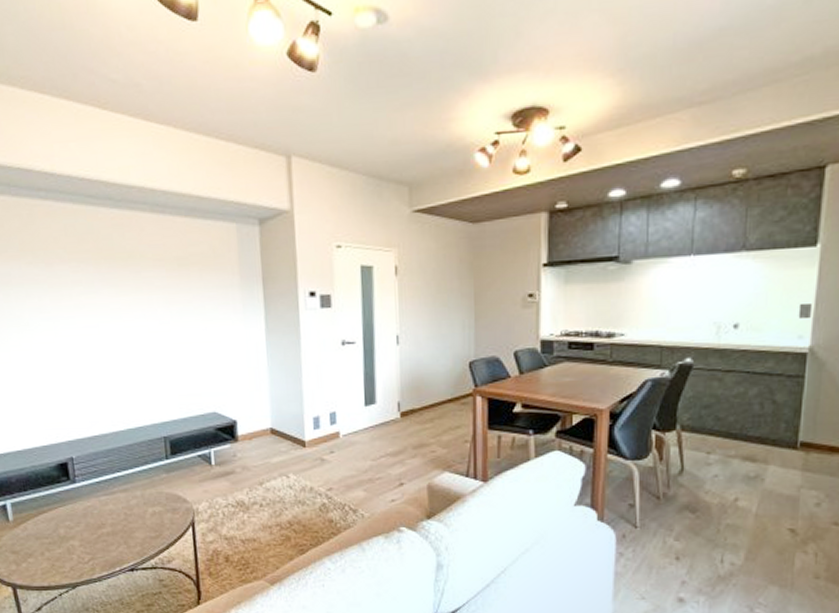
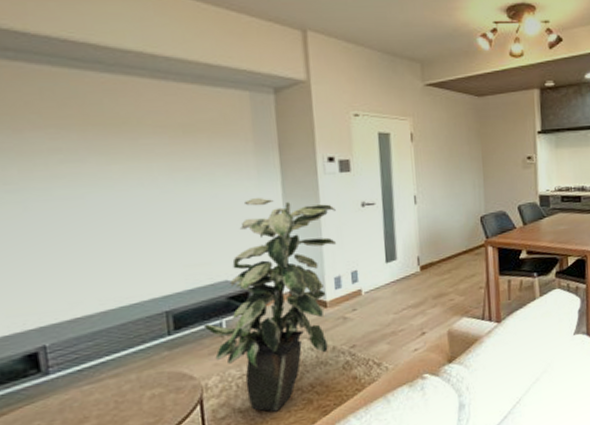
indoor plant: none [194,332,316,543] -> present [203,198,336,412]

